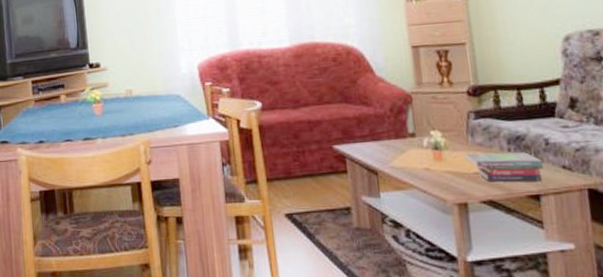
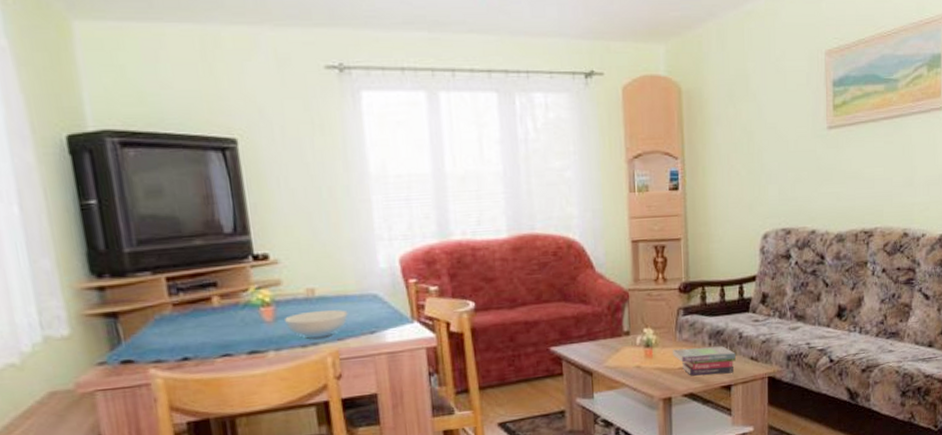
bowl: none [110,107,157,130] -> present [285,309,348,339]

